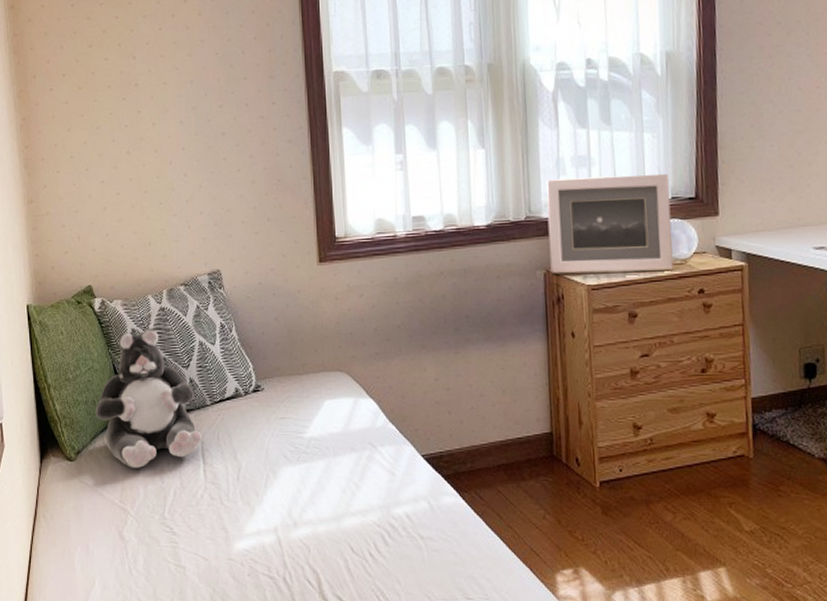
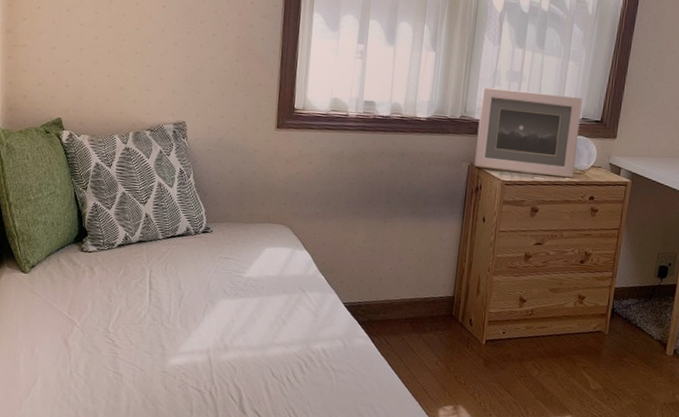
plush toy: present [95,328,203,468] -> none [53,164,152,286]

